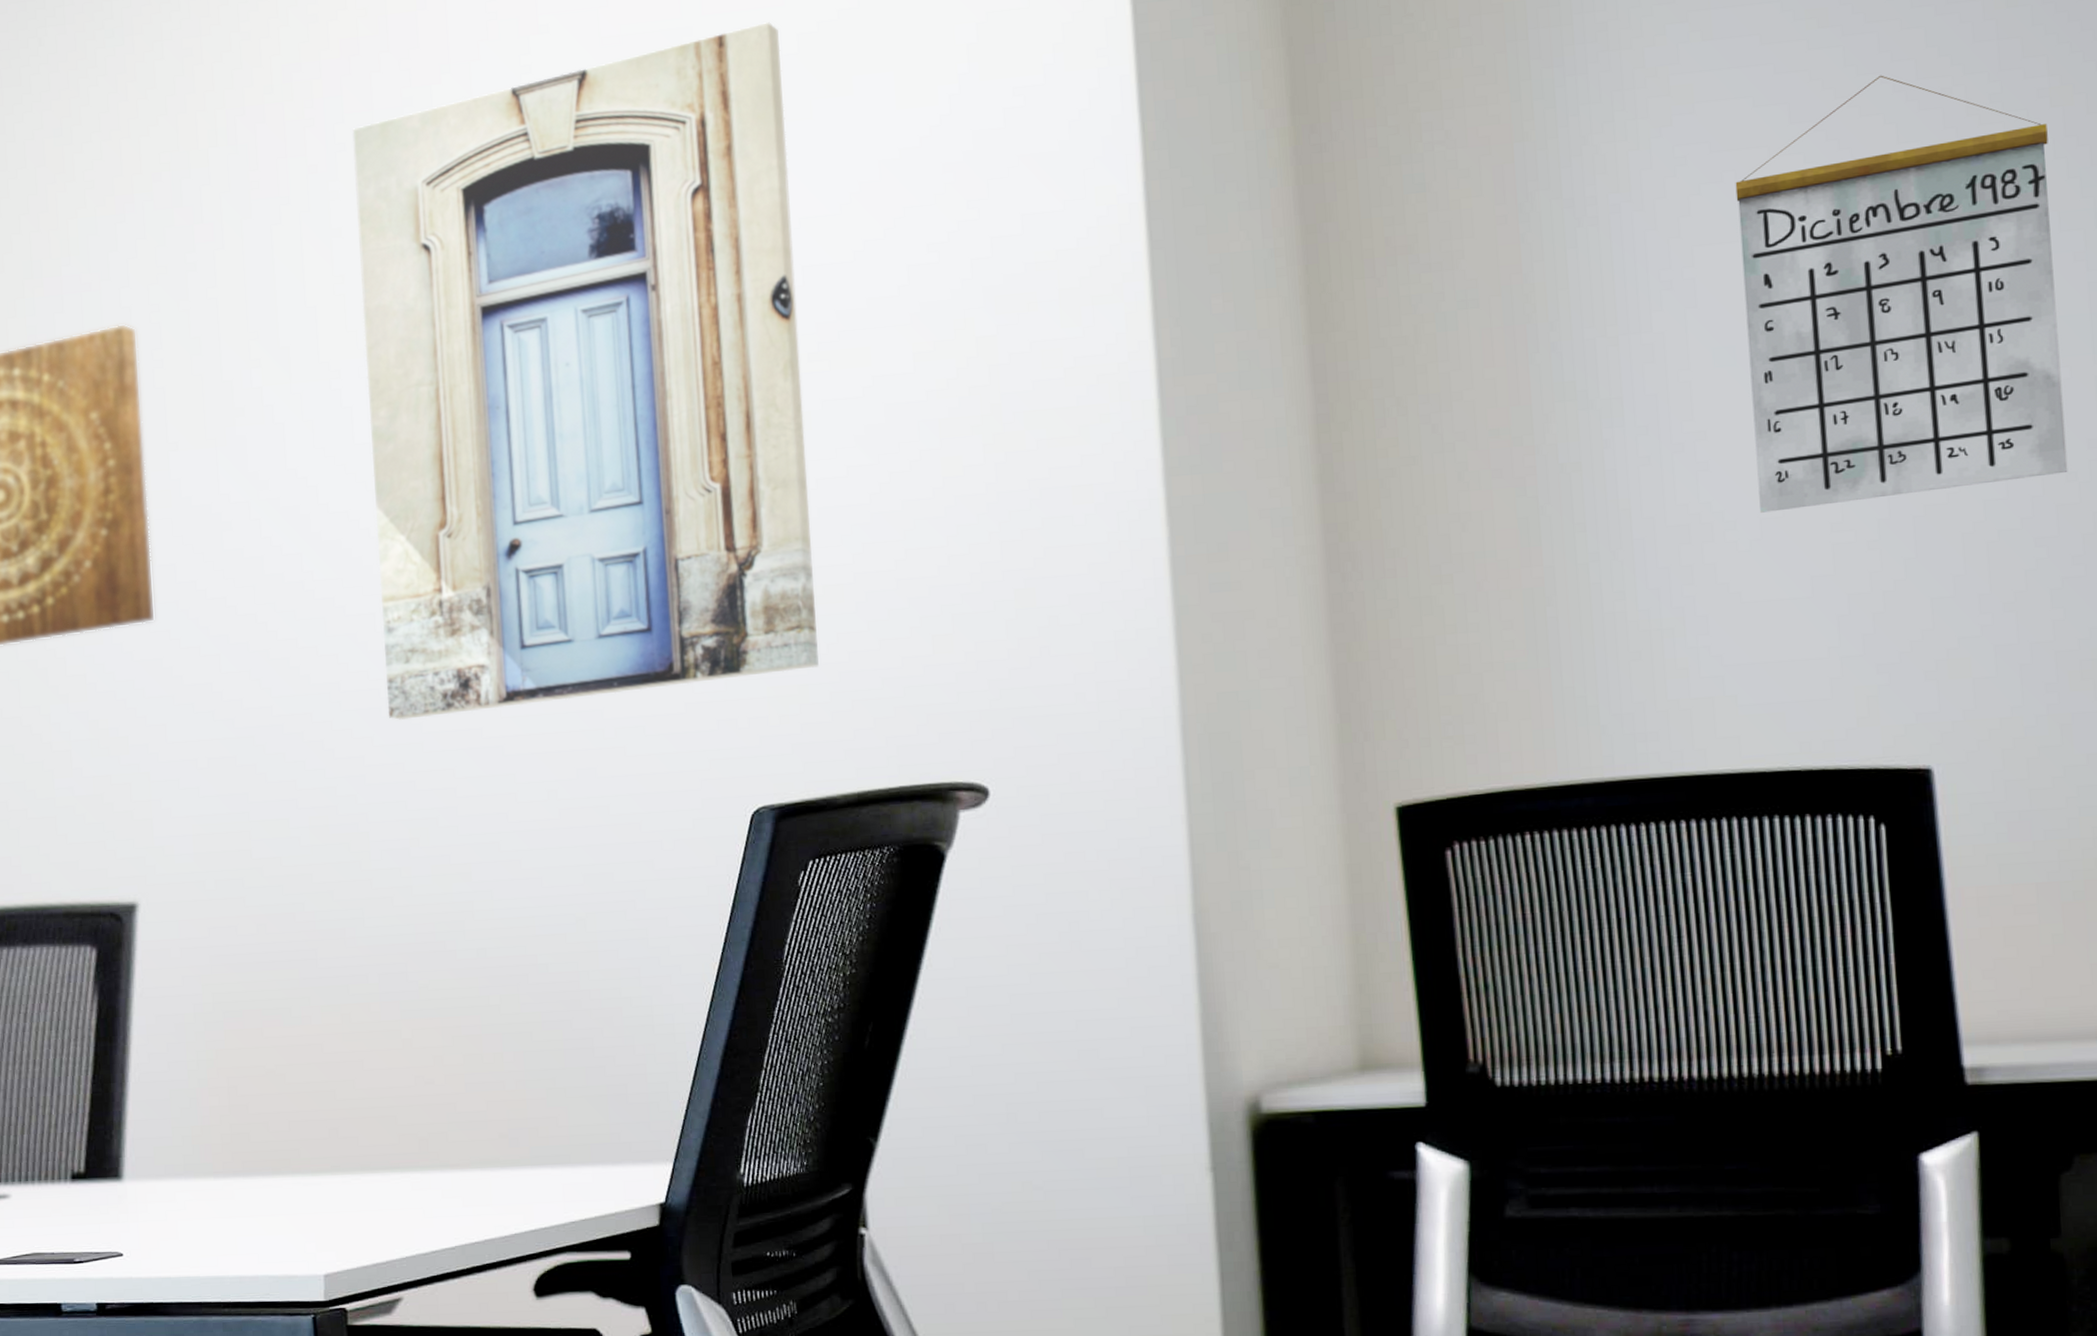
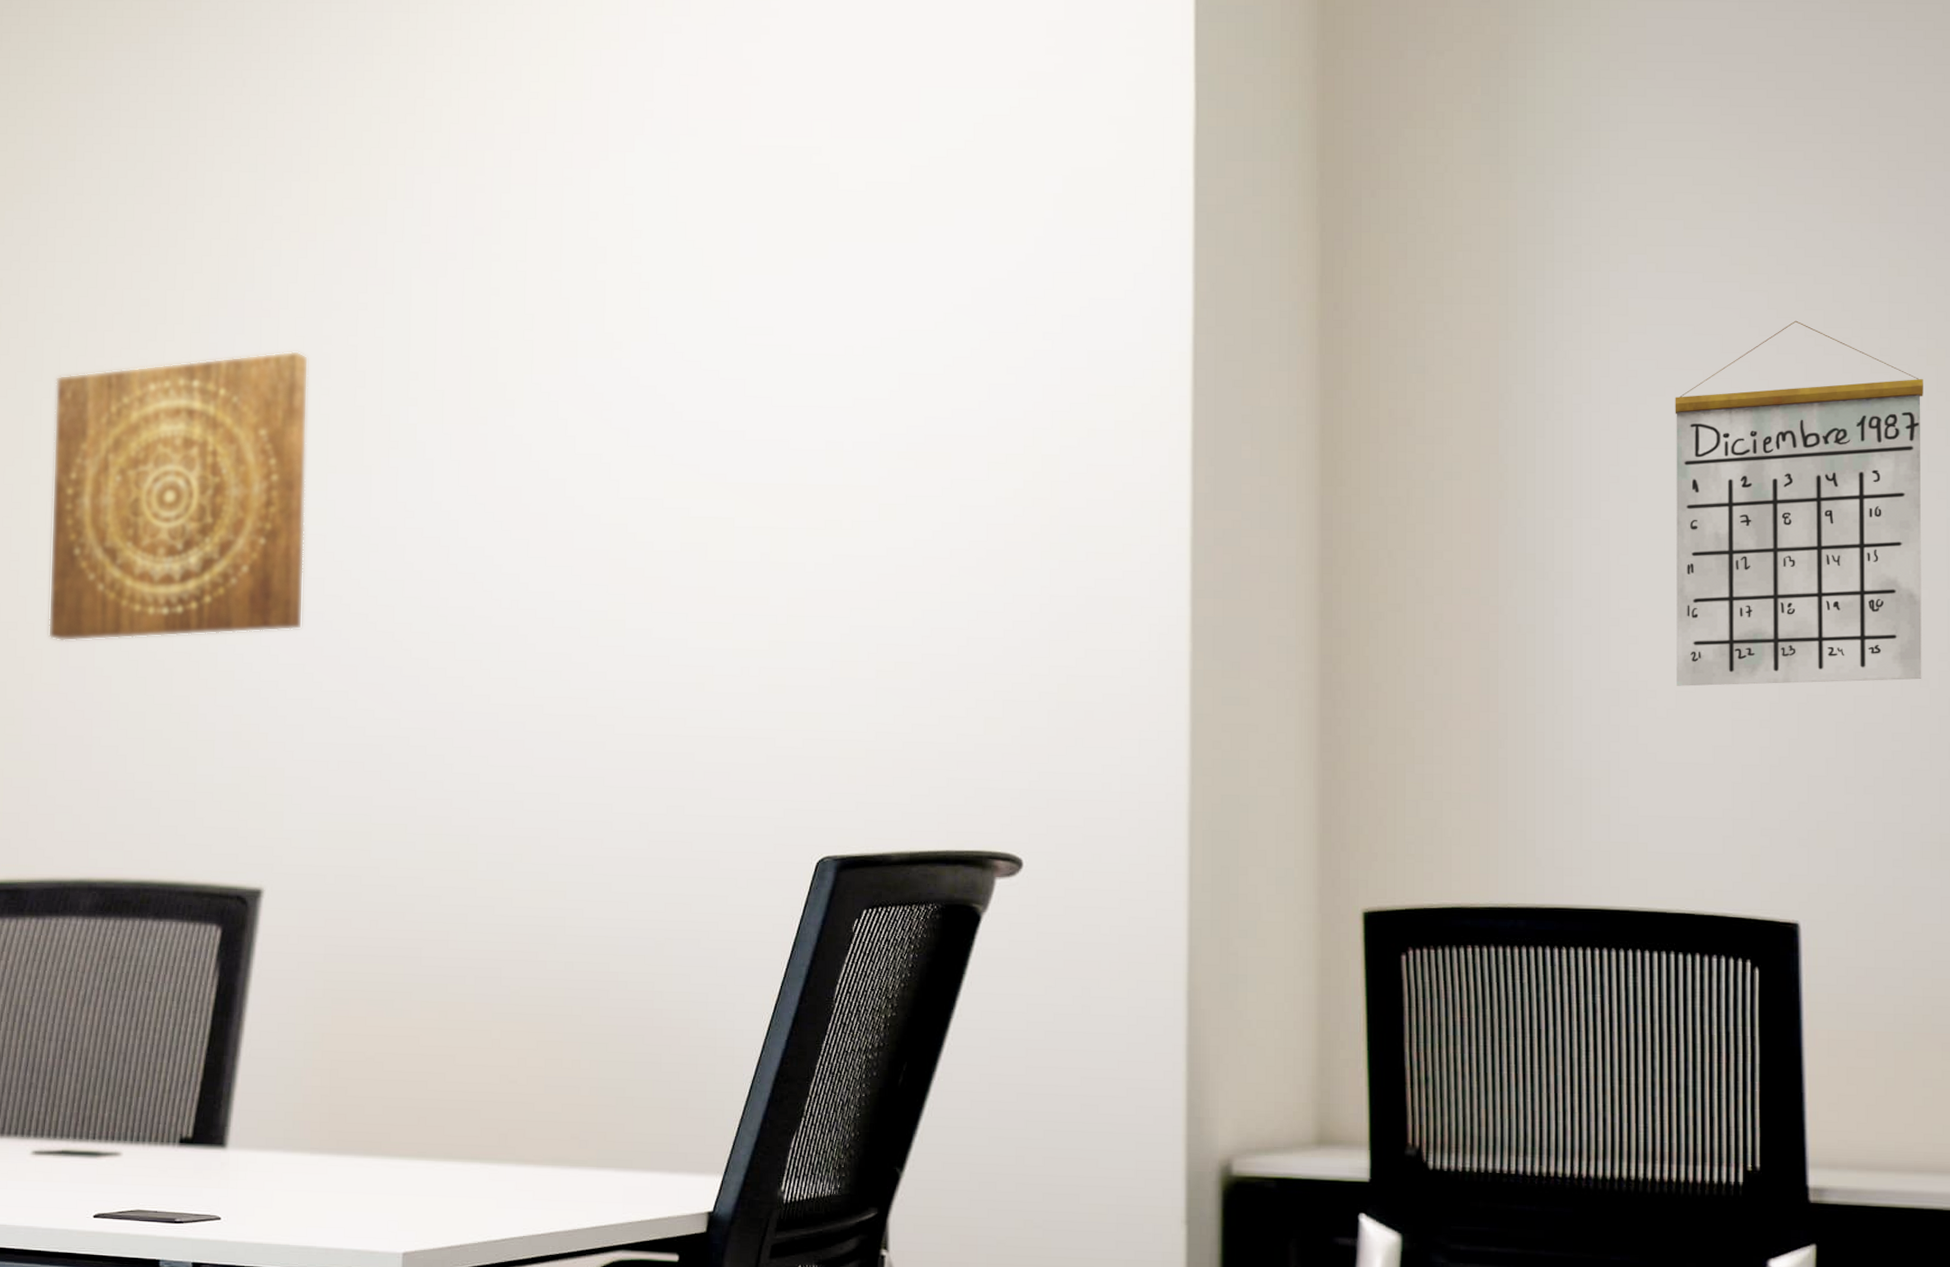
wall art: present [352,21,819,720] -> none [504,151,895,744]

